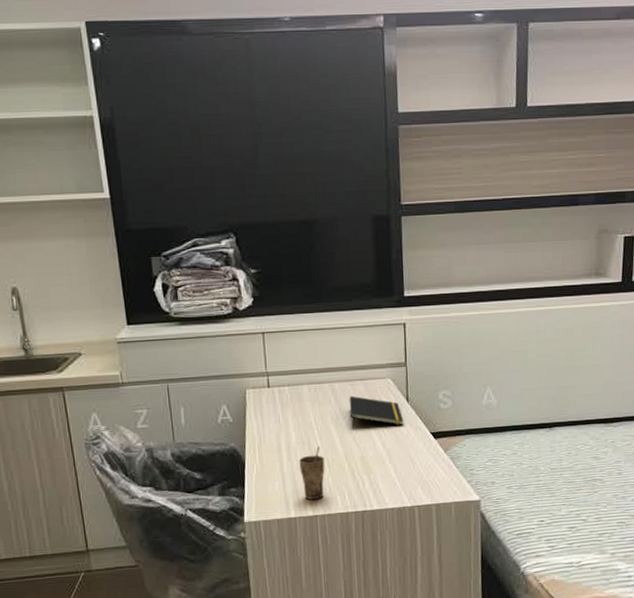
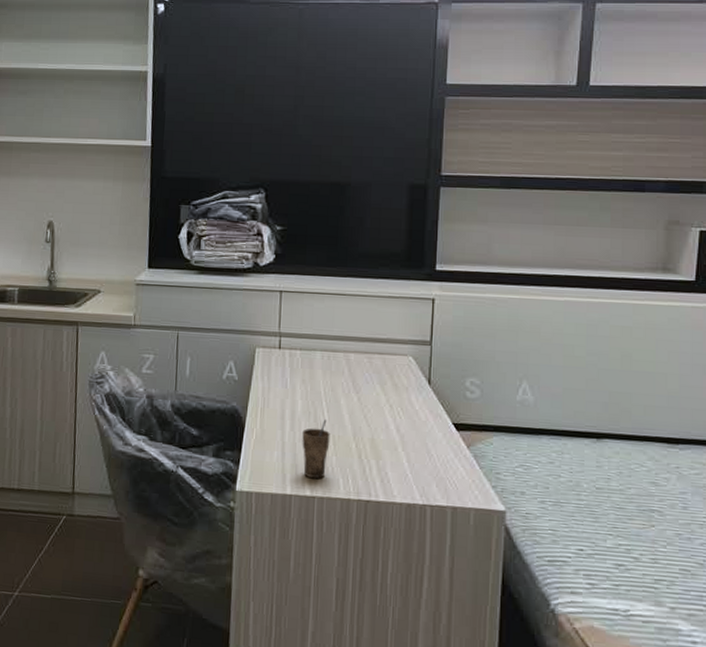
notepad: present [349,395,404,428] -> none [363,369,423,410]

